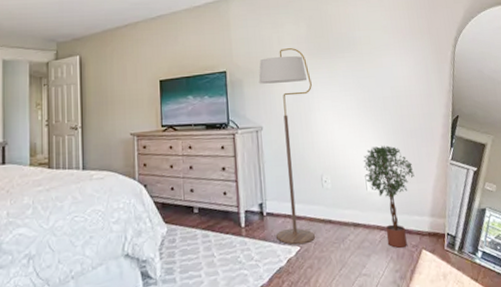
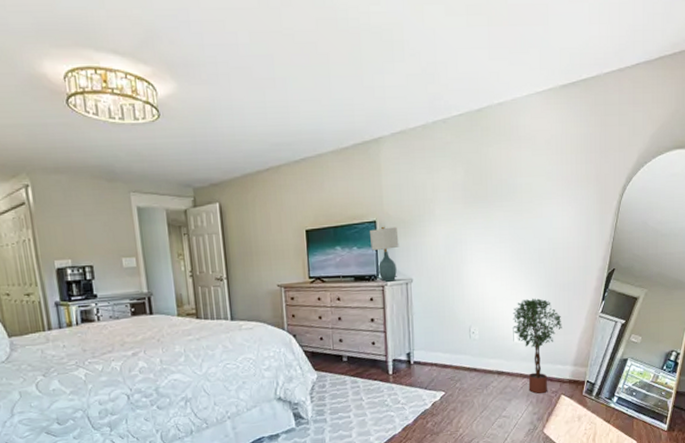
table lamp: none [219,76,249,130] -> present [369,226,399,282]
floor lamp: present [258,48,315,245] -> none [410,196,466,390]

